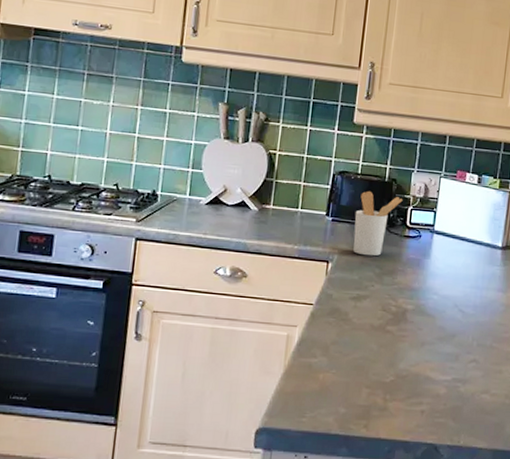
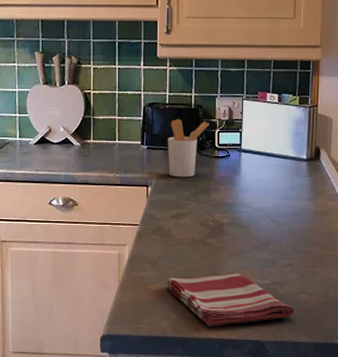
dish towel: none [338,365,475,426] -> present [167,272,294,327]

